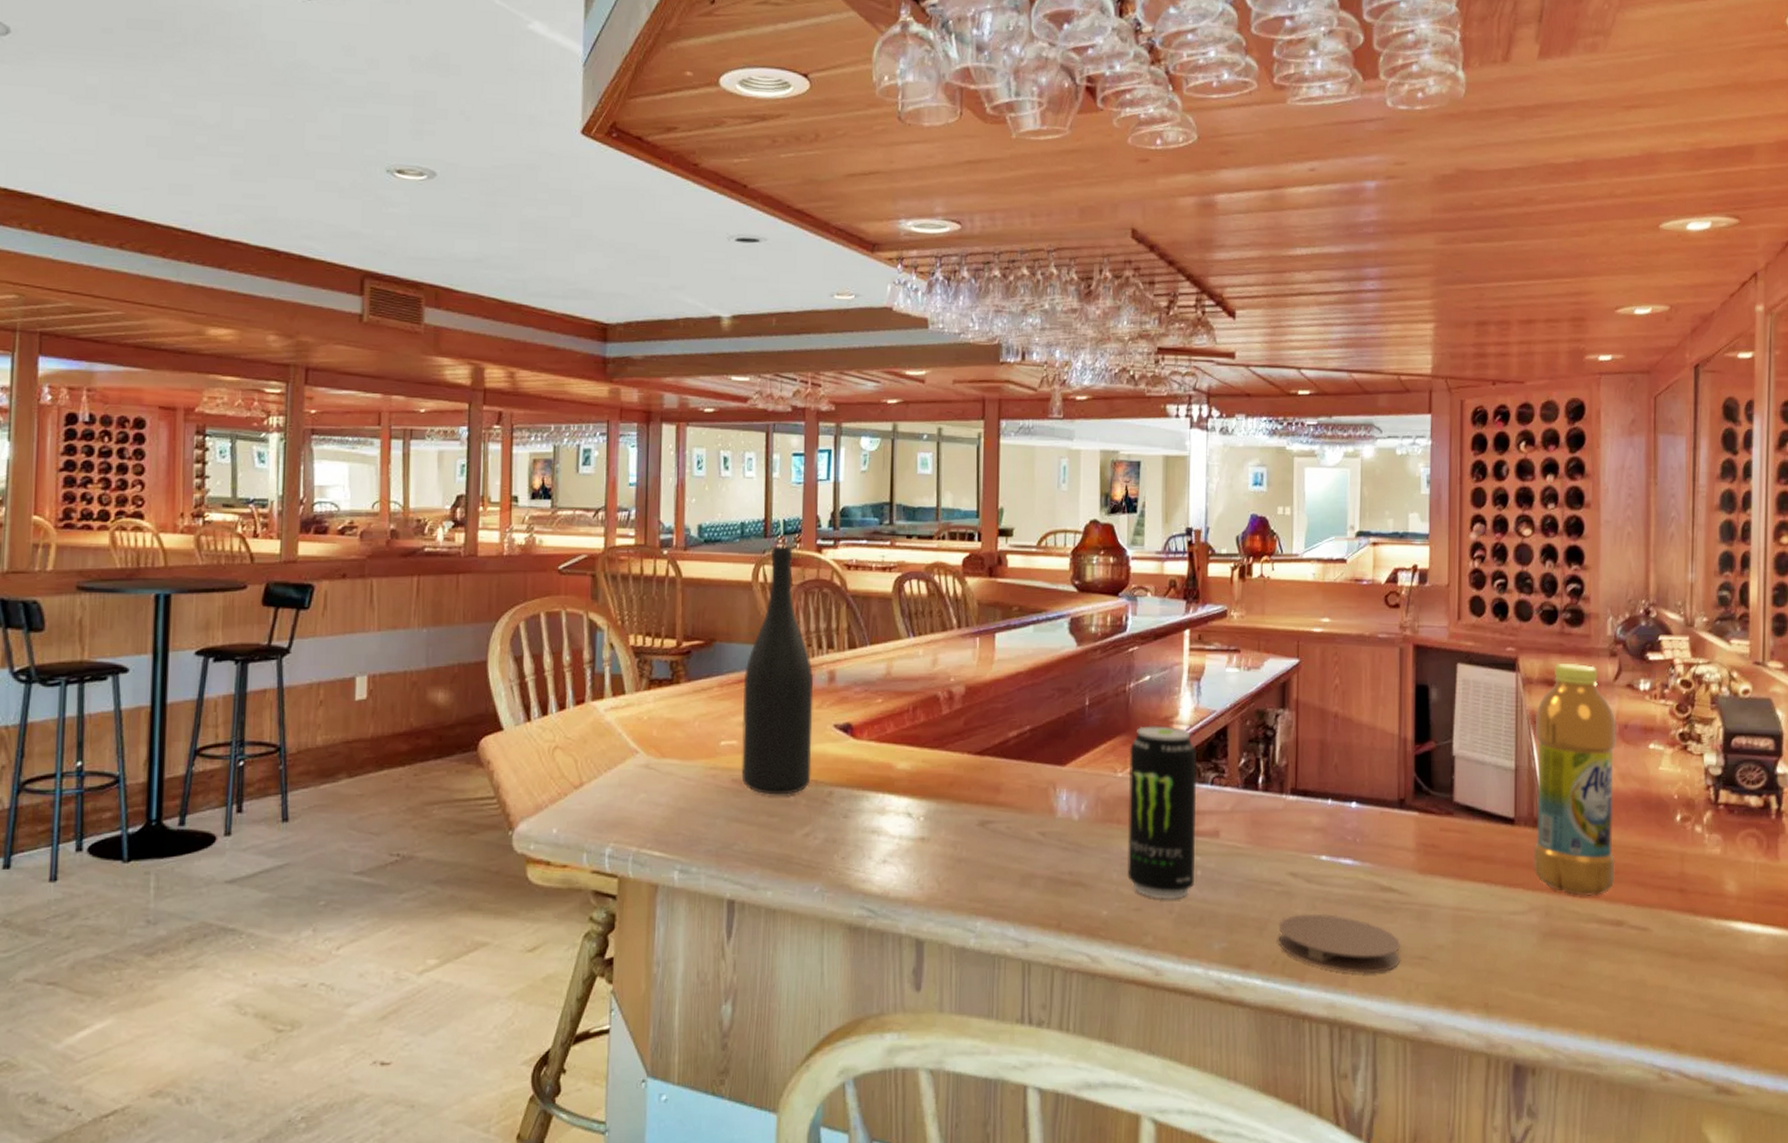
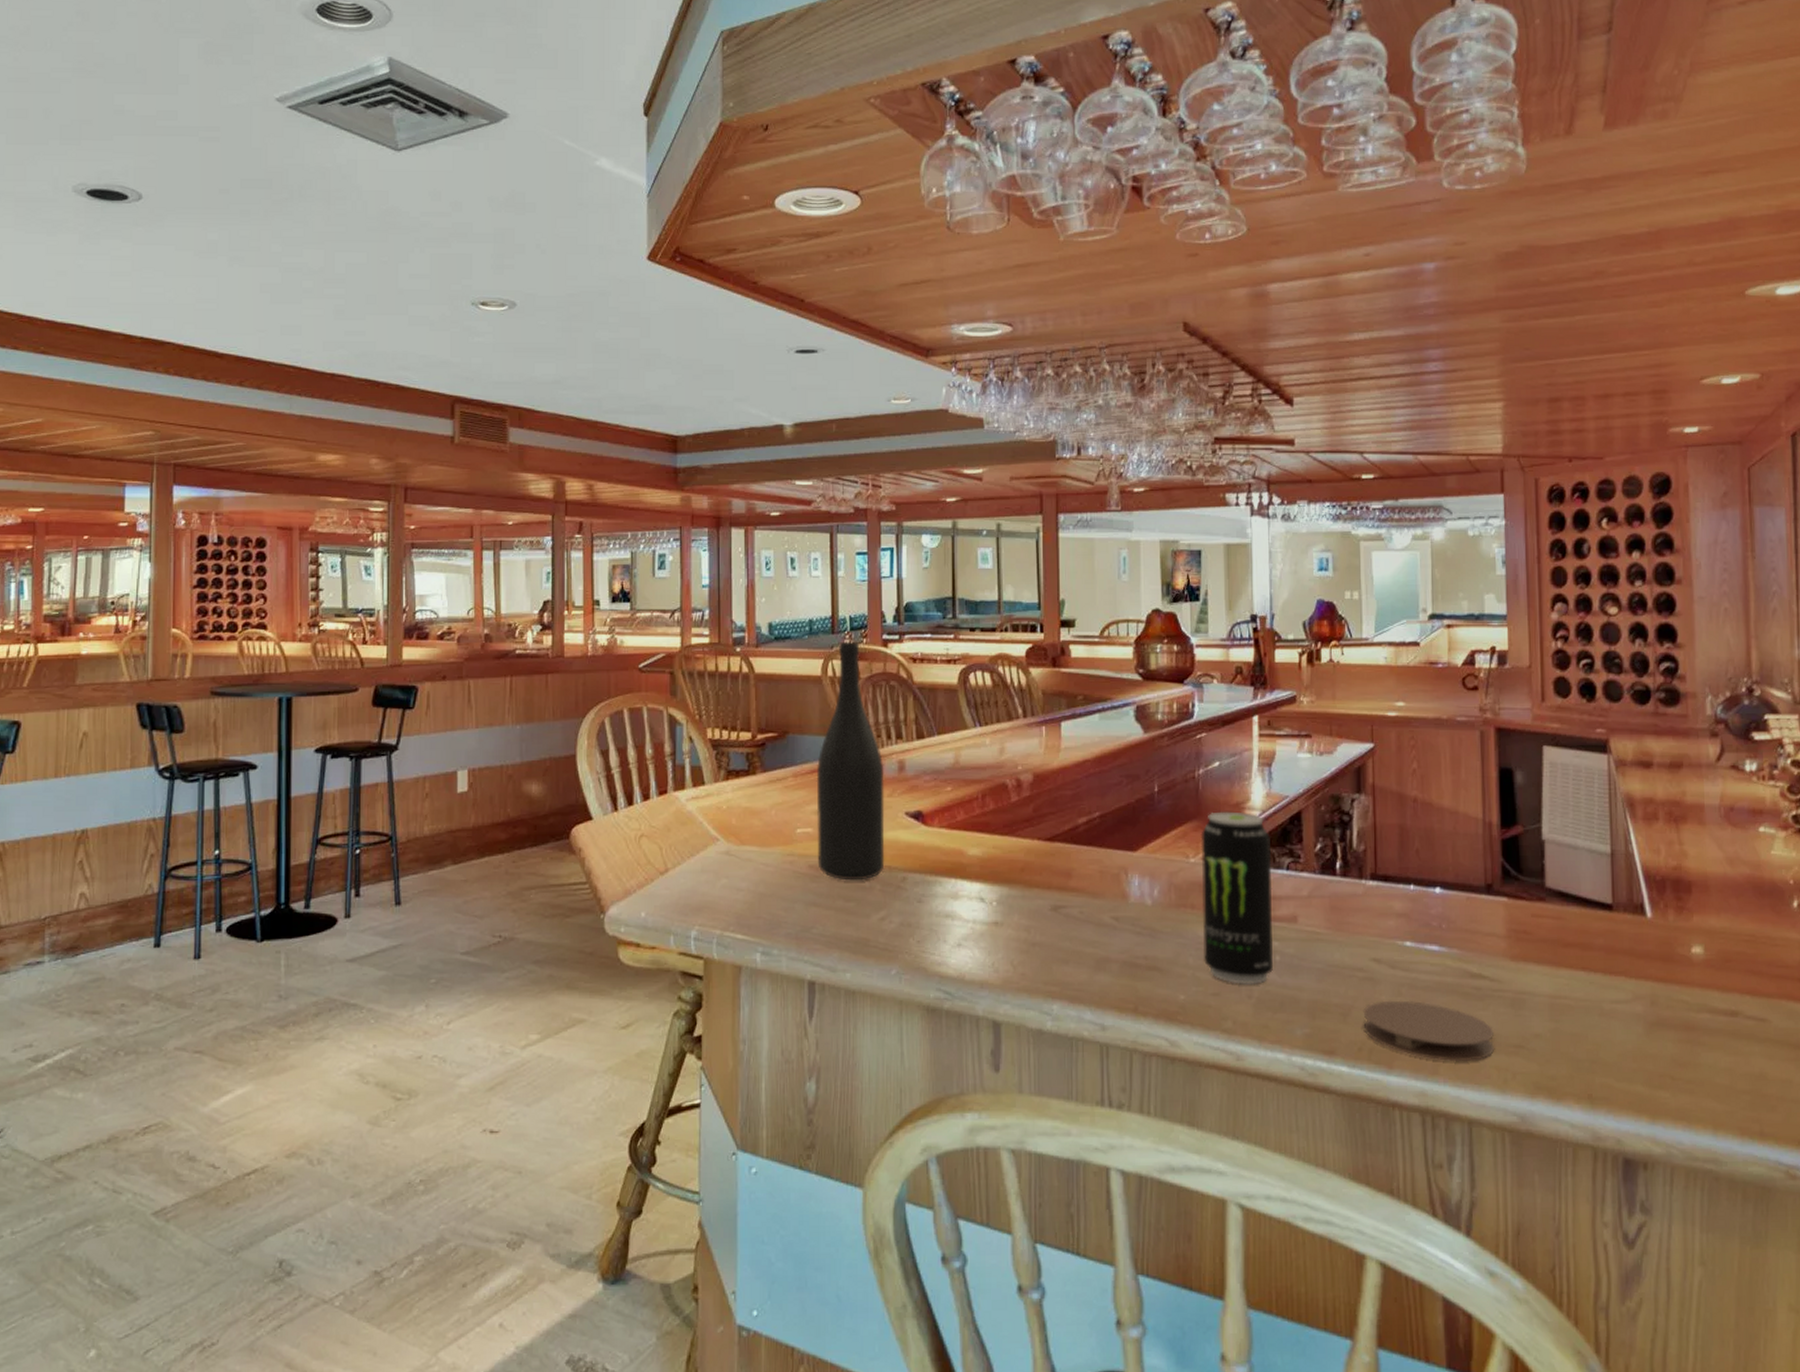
bottle: present [1533,664,1616,896] -> none [1630,745,1727,985]

